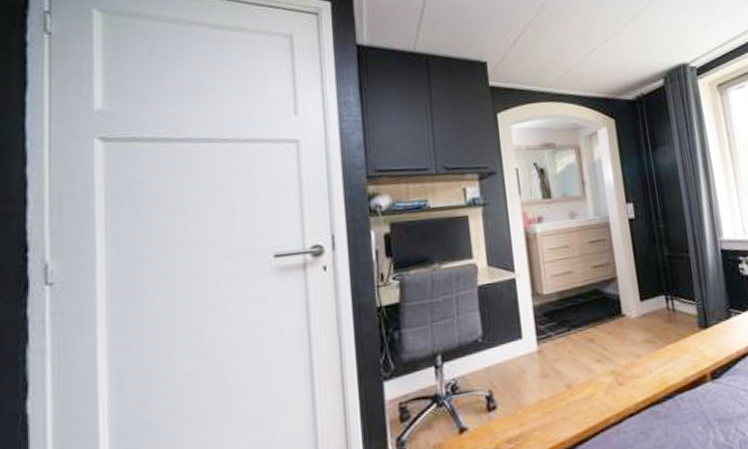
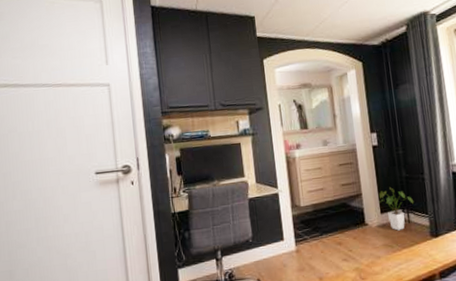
house plant: none [637,269,679,322] -> present [378,187,414,231]

